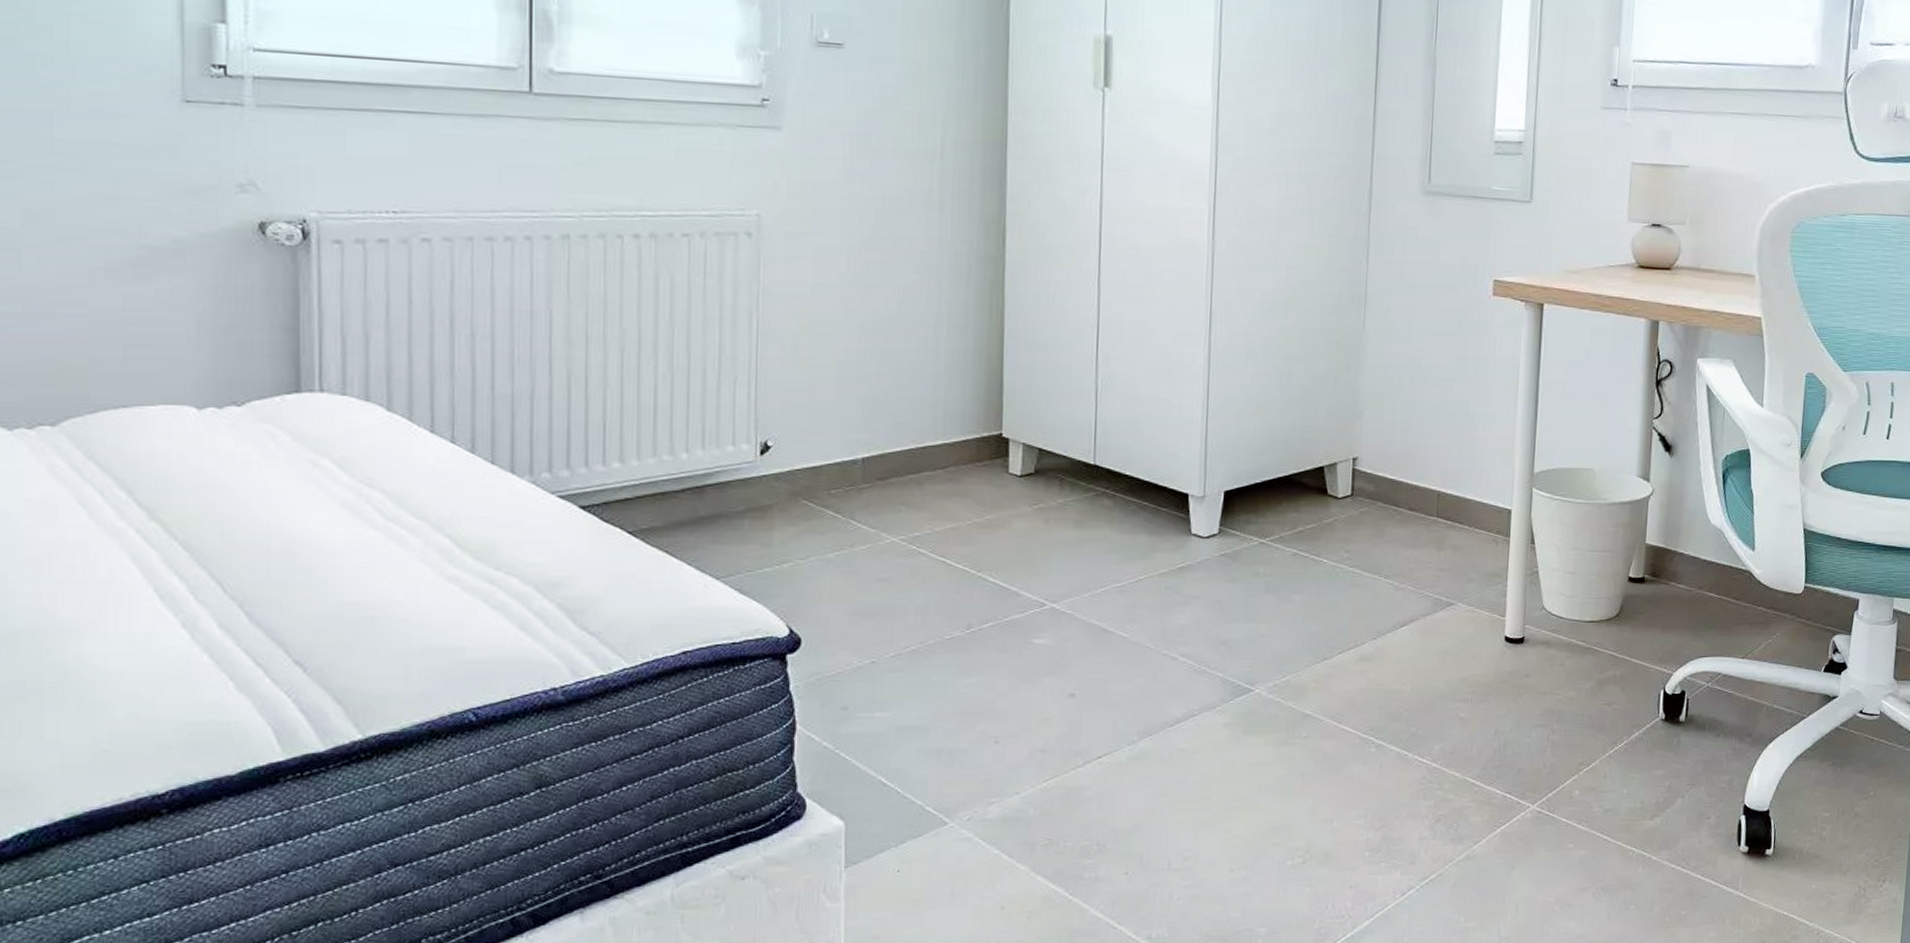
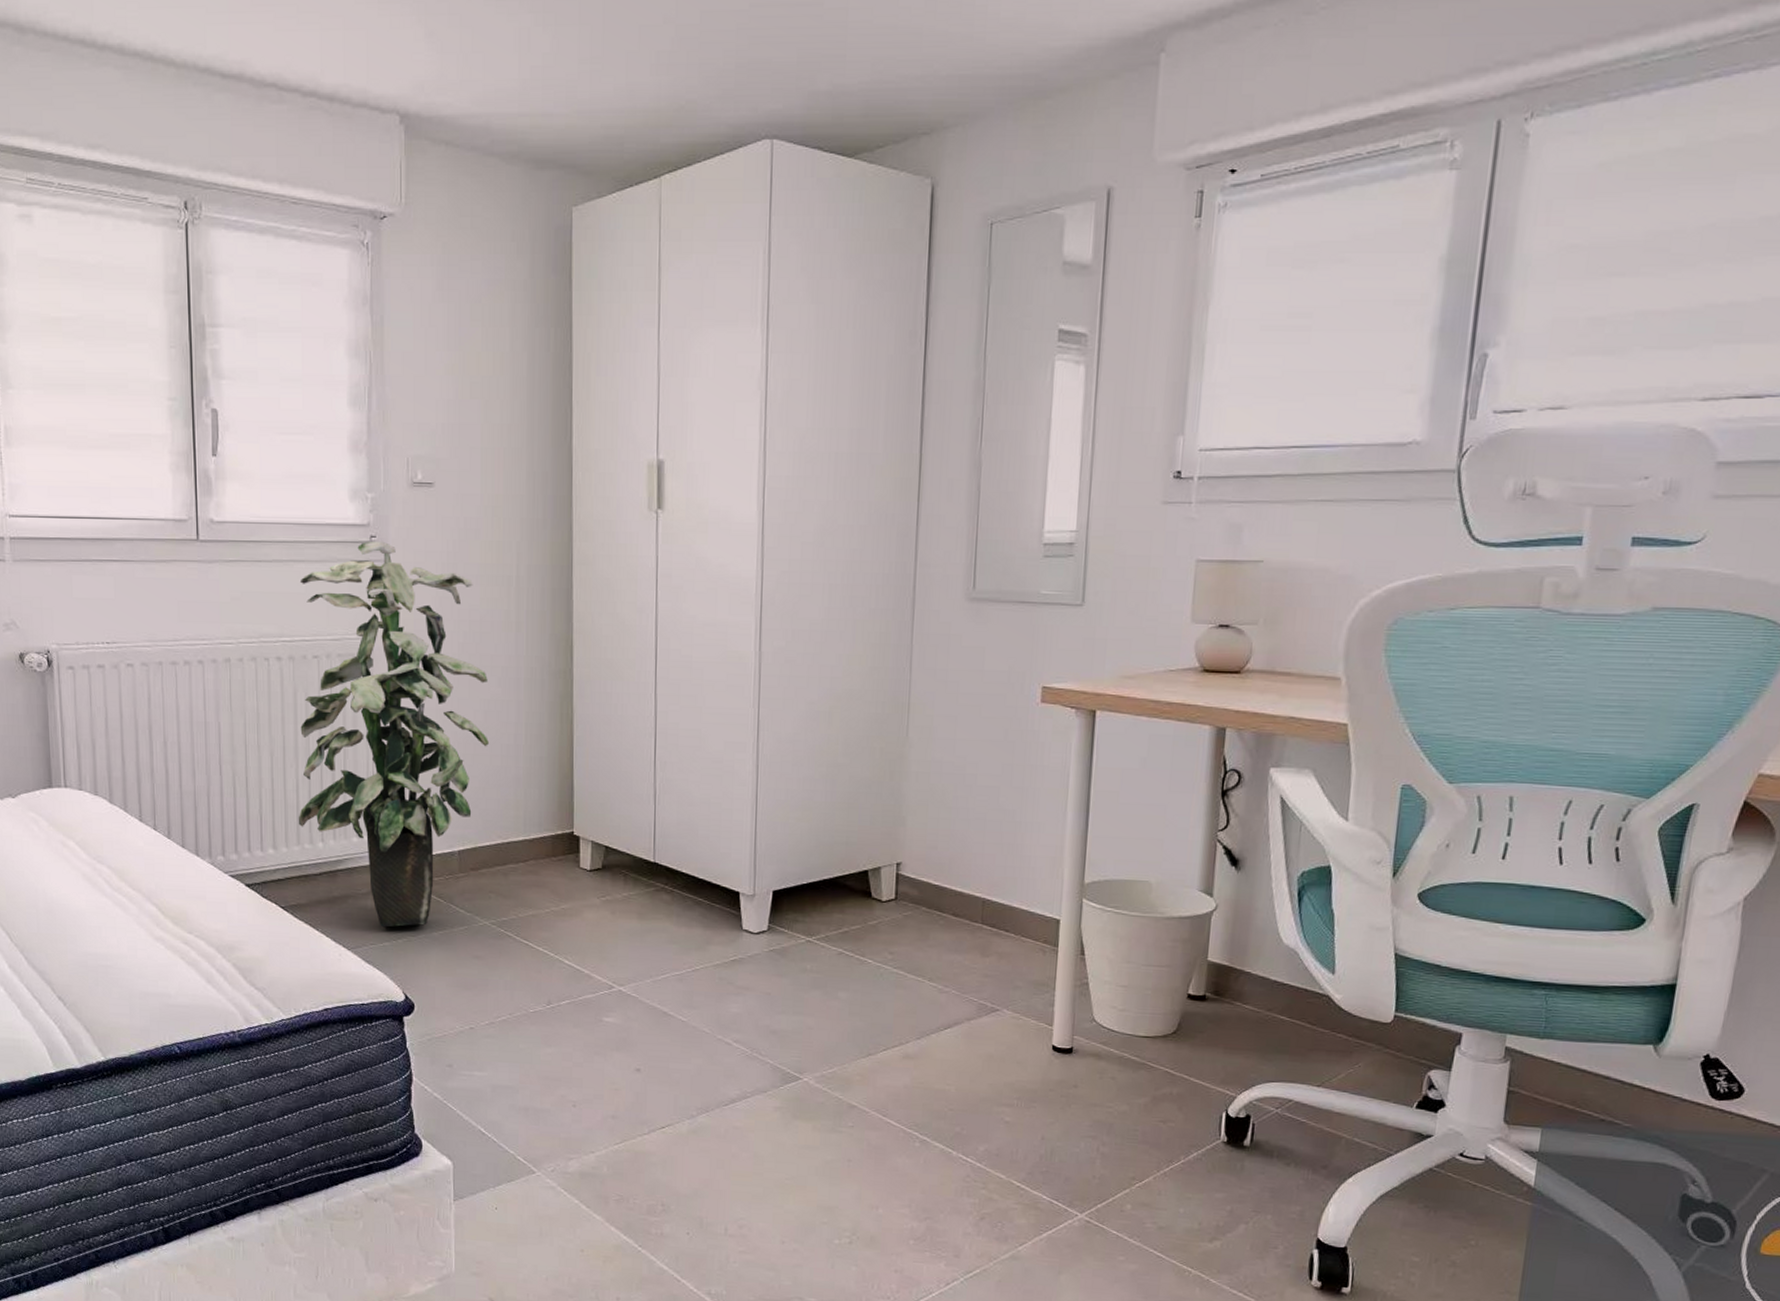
indoor plant: none [655,105,904,551] -> present [298,542,490,927]

